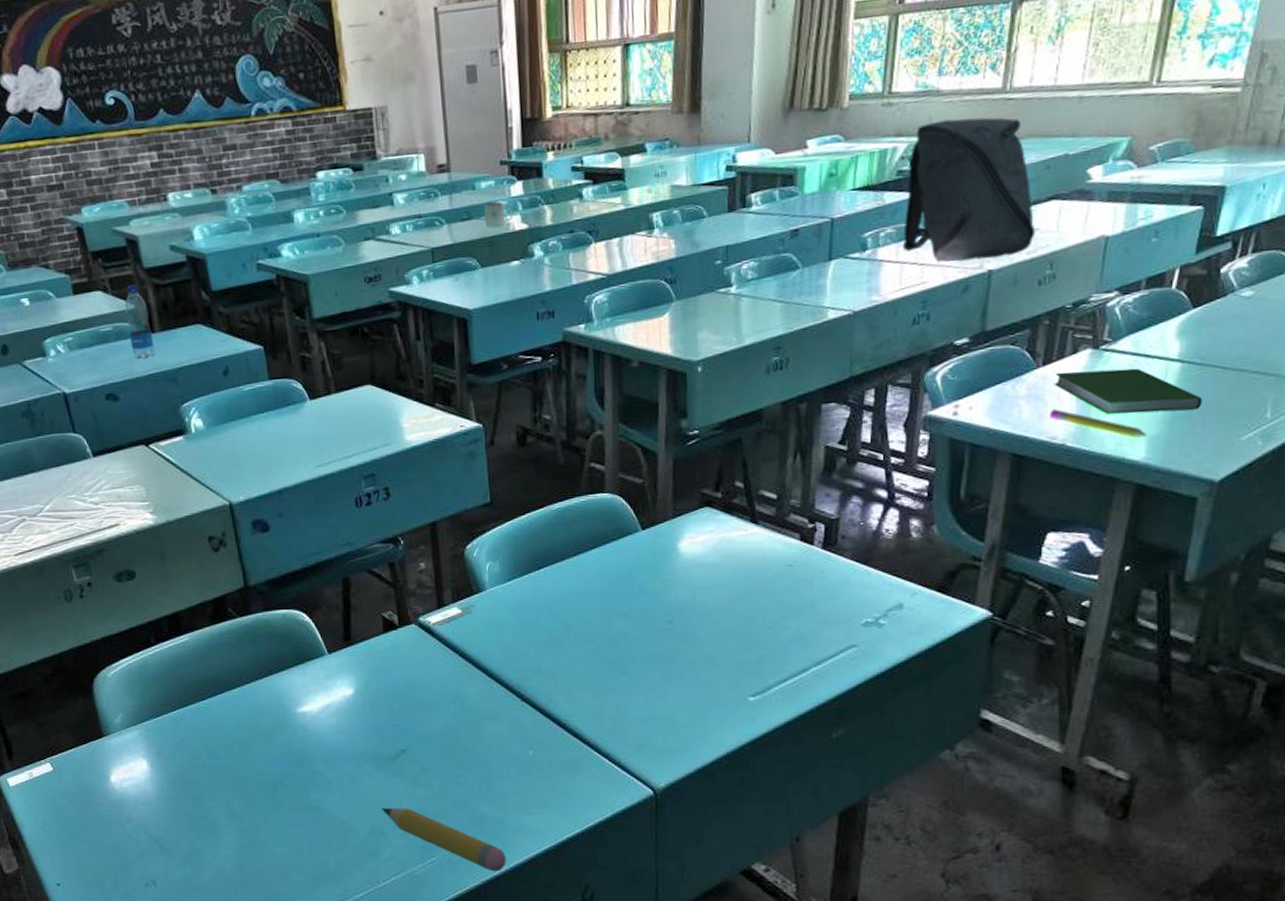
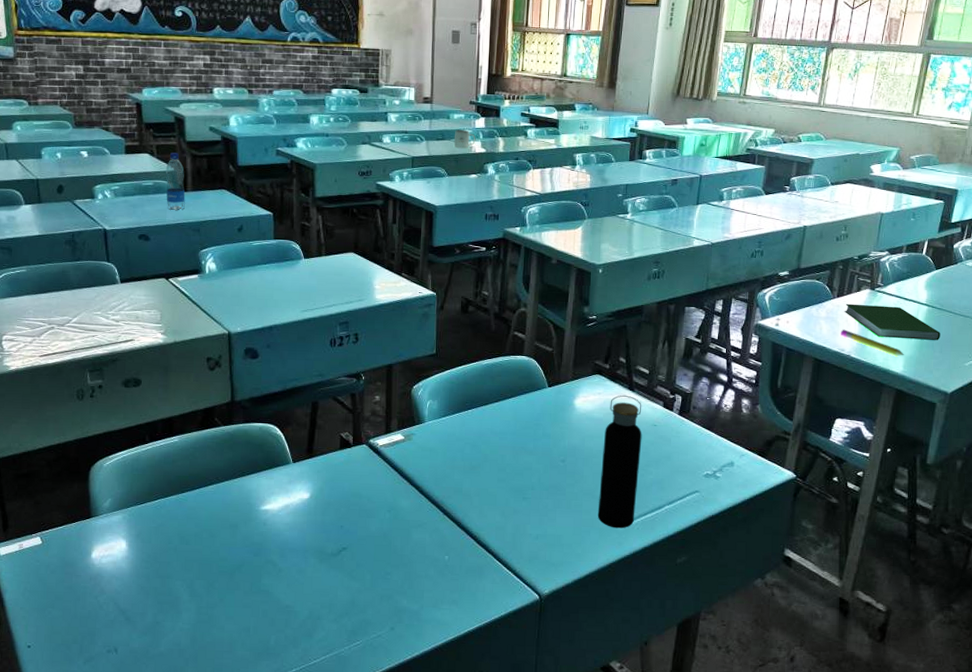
pencil: present [380,808,507,872] -> none [319,596,418,657]
water bottle: none [721,530,774,701] -> present [597,395,642,529]
backpack: present [902,117,1036,263] -> none [747,119,836,218]

